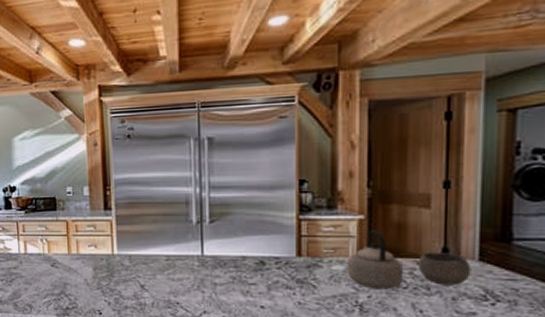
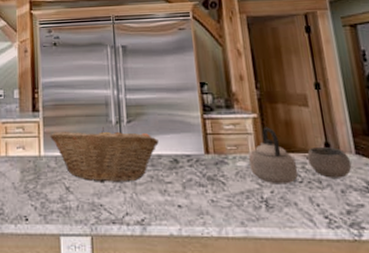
fruit basket: none [123,227,244,282] -> present [50,127,159,182]

